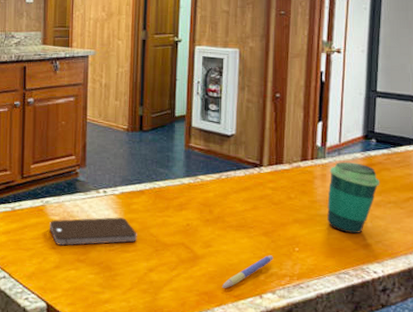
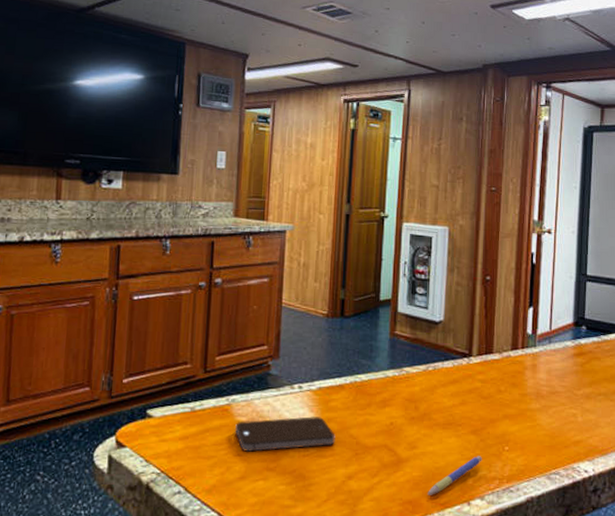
cup: present [327,162,380,234] -> none [538,351,591,430]

